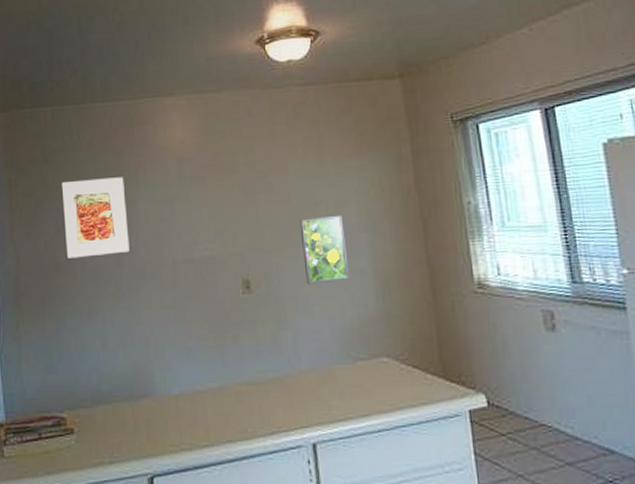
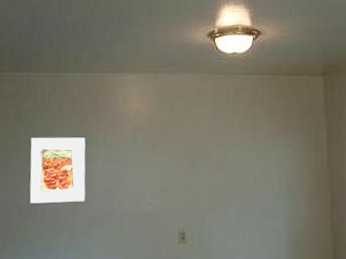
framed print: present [299,215,350,284] -> none [231,183,268,239]

